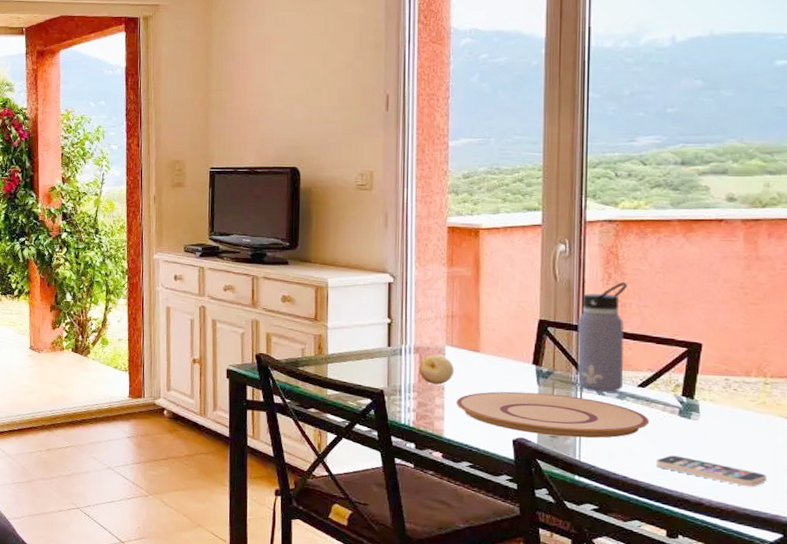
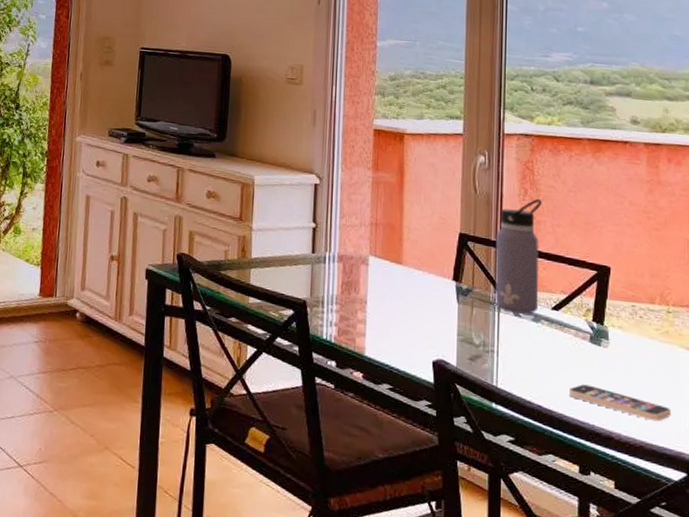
fruit: present [418,354,455,385] -> none [341,264,377,298]
plate: present [456,391,649,439] -> none [378,307,562,364]

